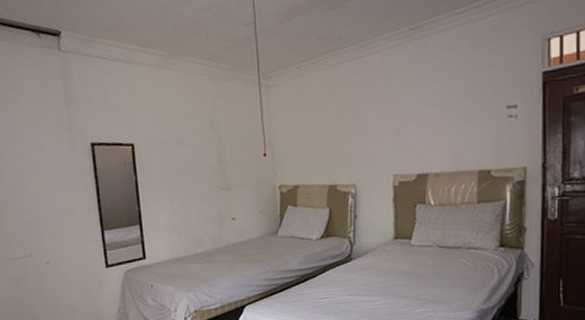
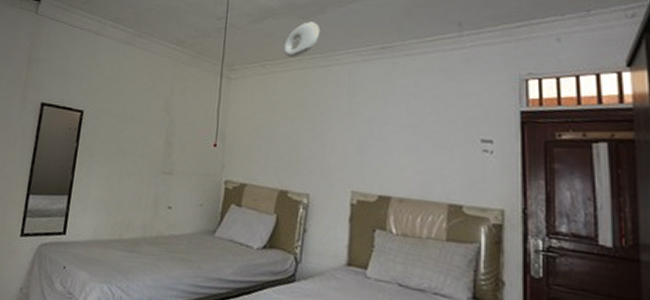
ceiling light: none [316,12,350,55] -> present [283,22,321,58]

